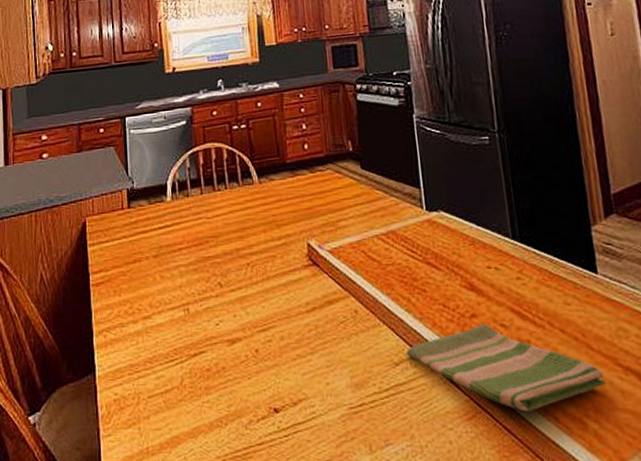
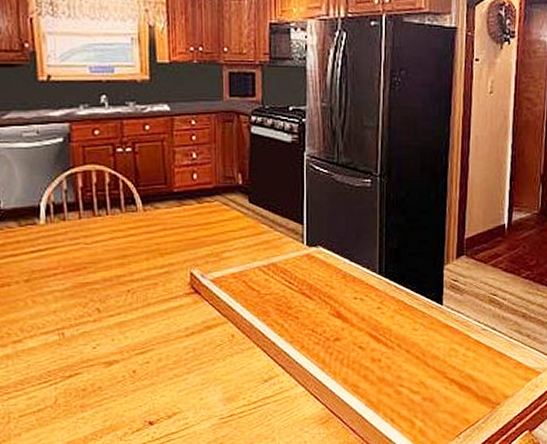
dish towel: present [405,324,606,412] -> none [275,346,435,416]

